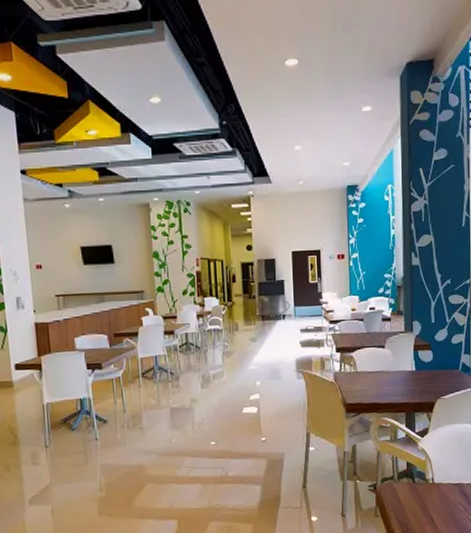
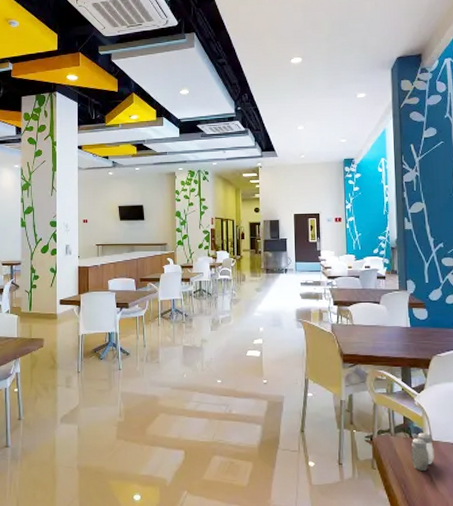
salt and pepper shaker: none [413,476,436,513] -> present [411,432,434,470]

